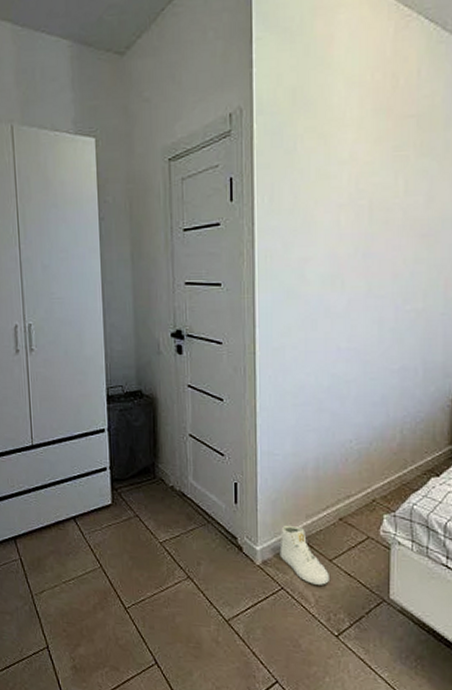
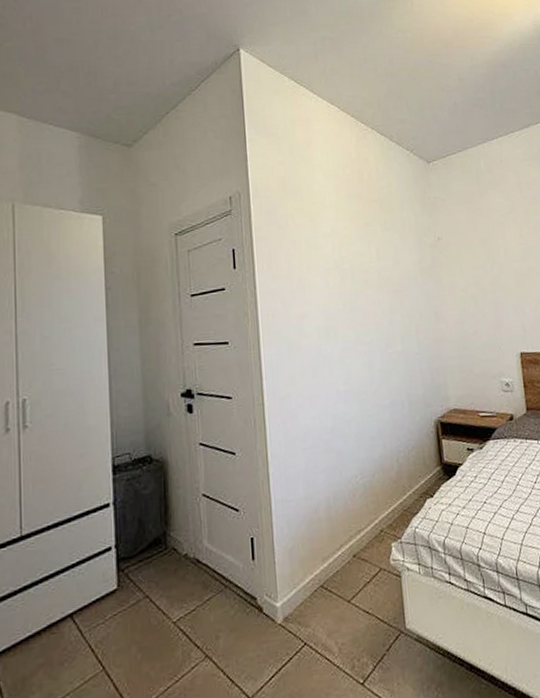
sneaker: present [279,525,331,585] -> none [299,571,351,632]

